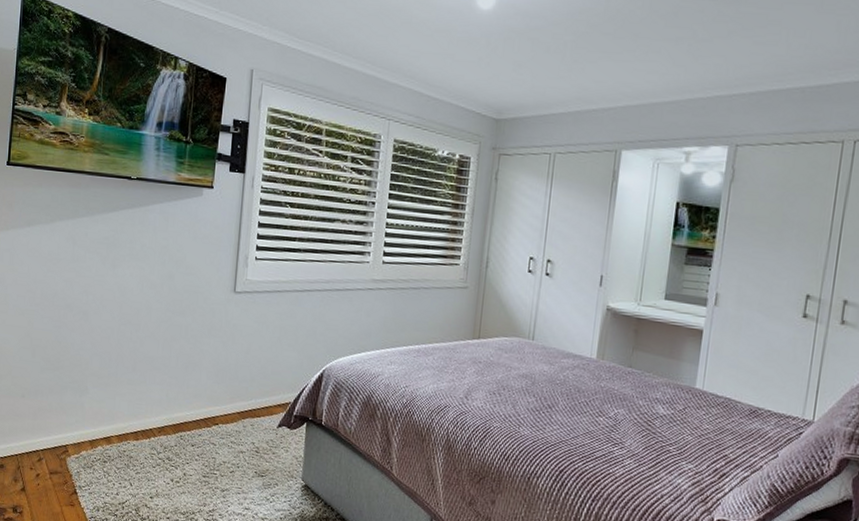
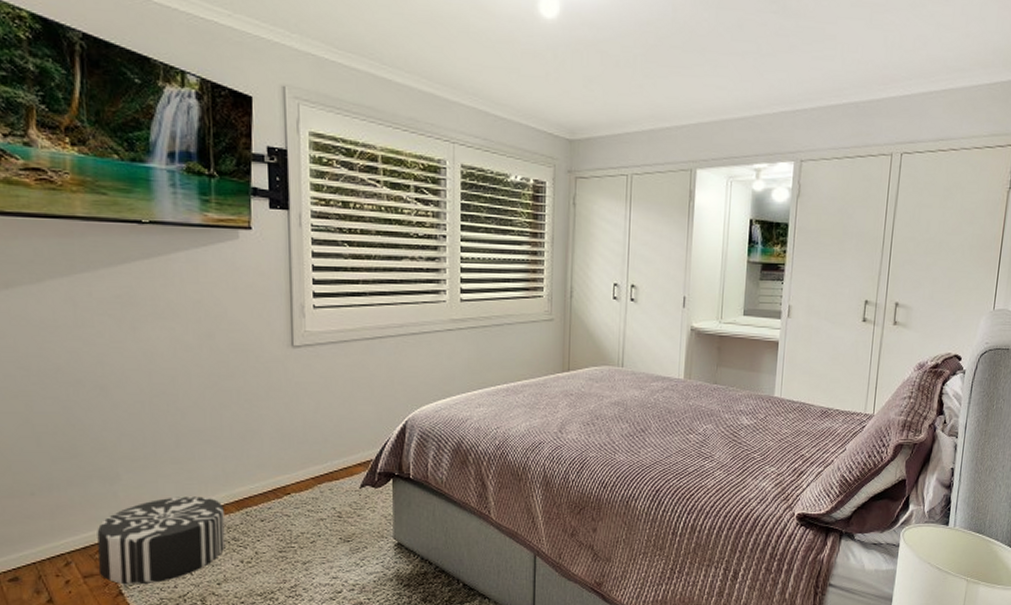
pouf: none [61,413,163,488] -> present [97,496,226,585]

